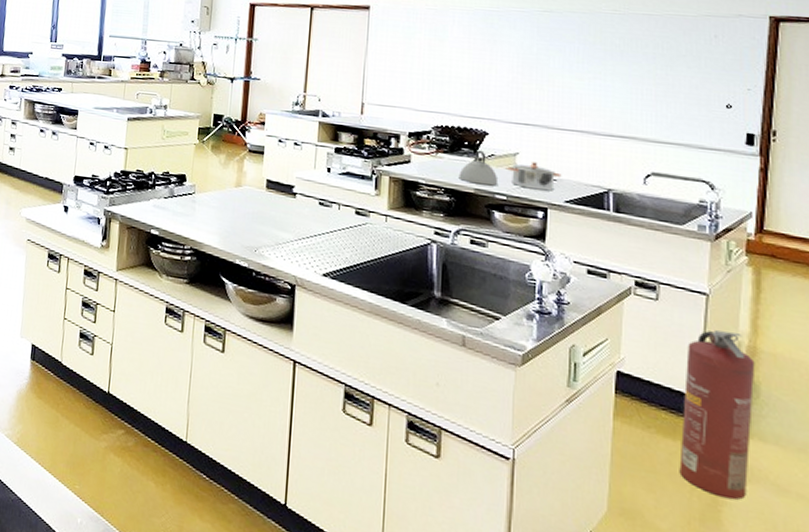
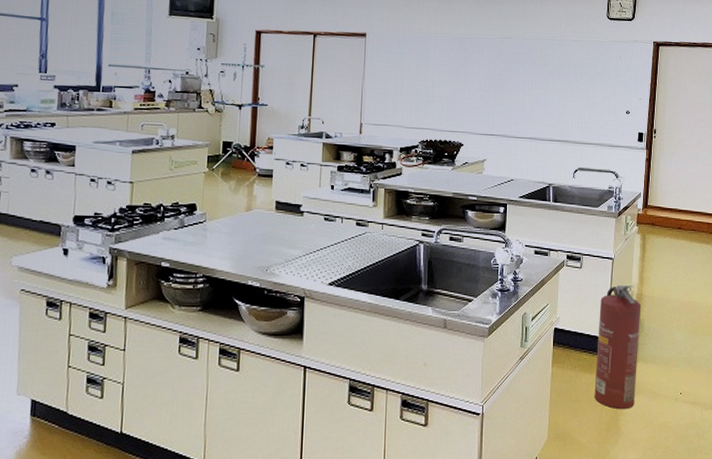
kettle: present [458,150,499,186] -> none [440,159,471,189]
cooking pot: present [506,162,562,191] -> none [476,166,517,190]

